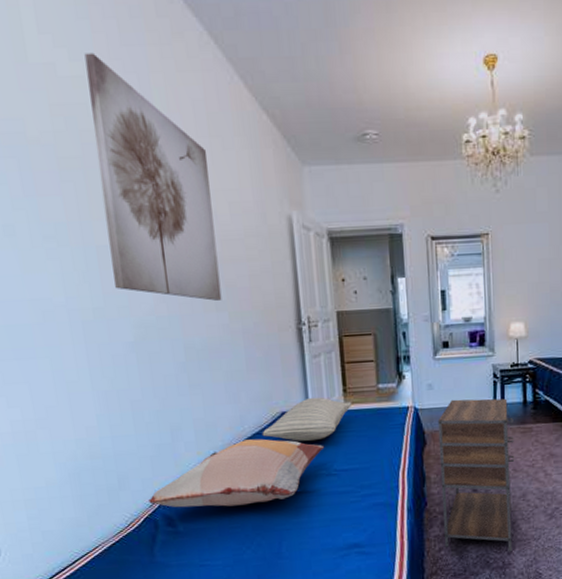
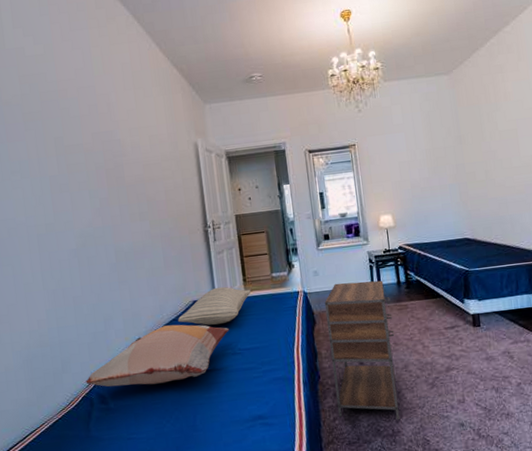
wall art: present [84,53,222,301] -> none [45,37,144,213]

